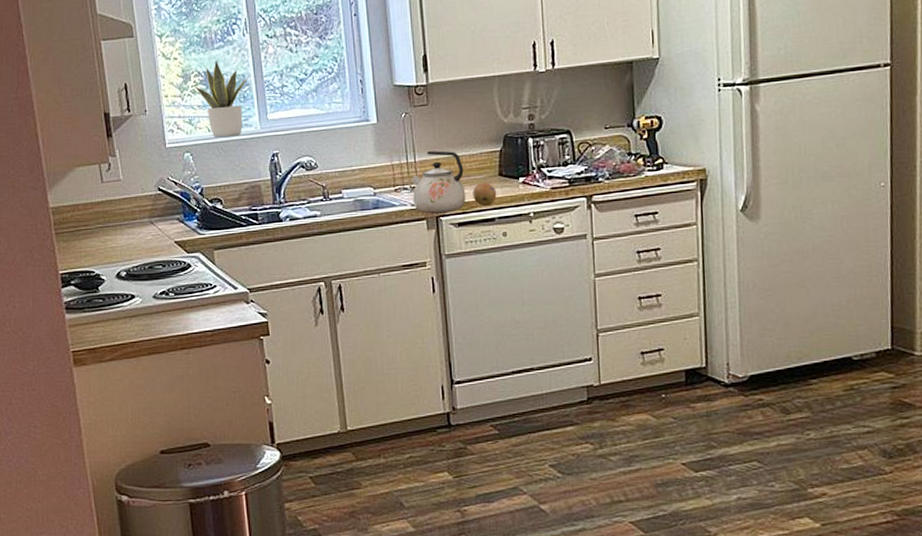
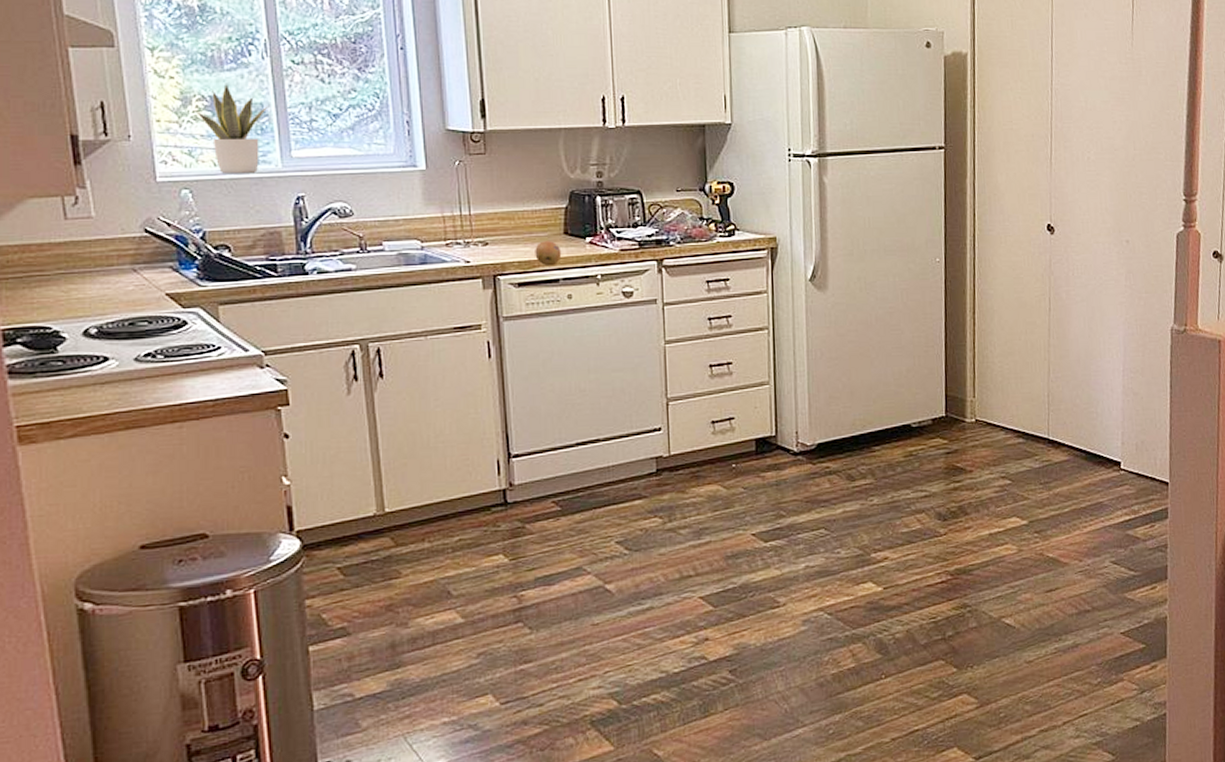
kettle: present [411,150,466,214] -> none [465,204,528,272]

